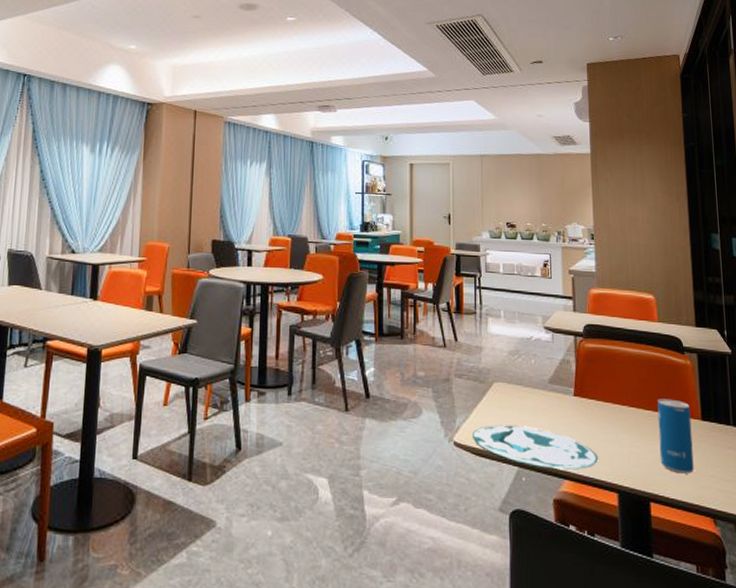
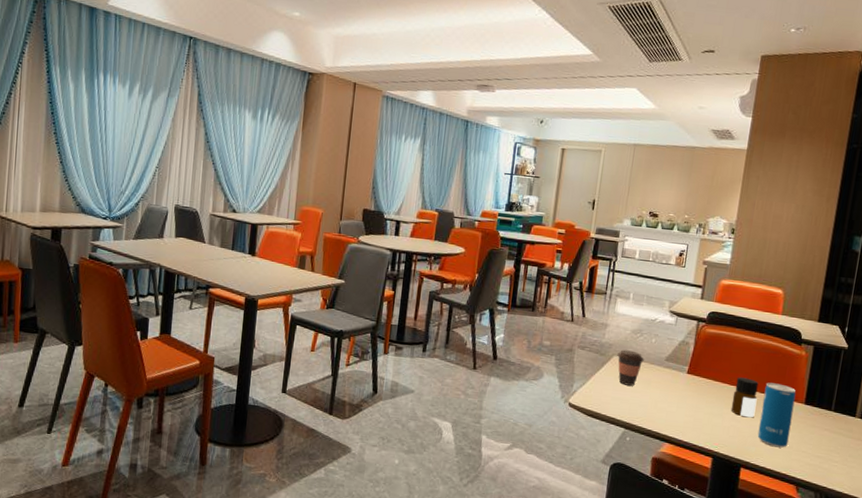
plate: present [472,425,598,469] -> none [586,391,700,435]
coffee cup: none [497,374,526,416] -> present [617,349,644,386]
bottle: none [626,395,653,442] -> present [731,377,759,418]

